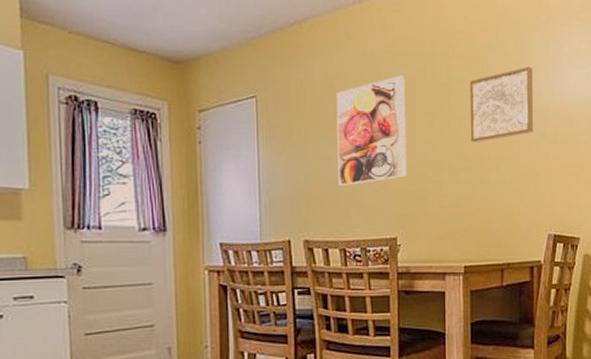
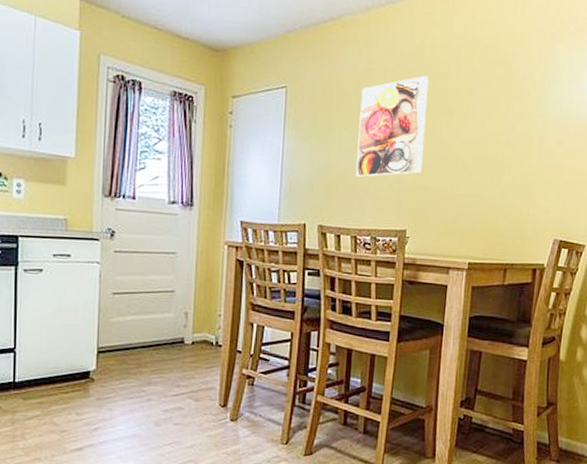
wall art: present [469,66,534,142] -> none [486,74,556,146]

